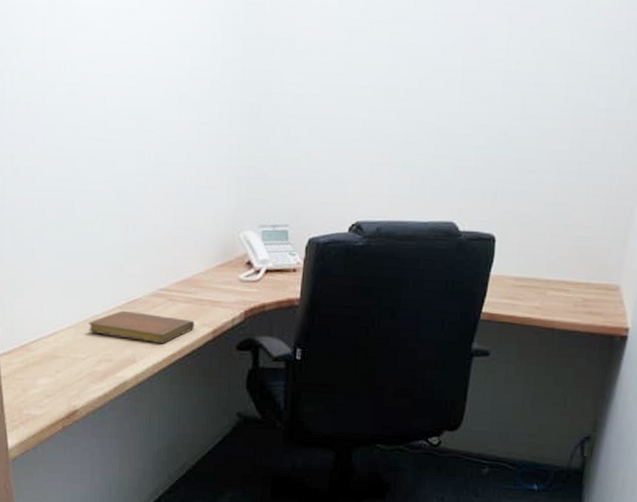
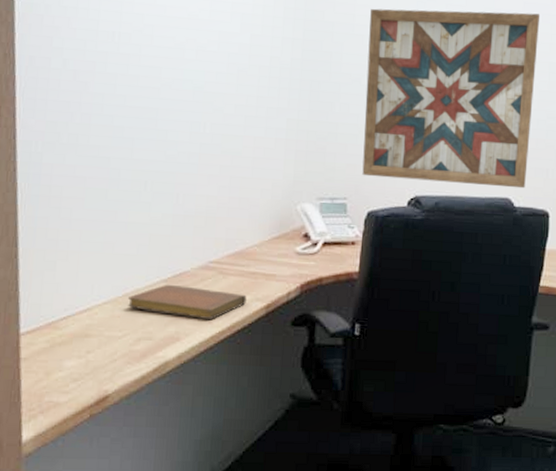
wall art: none [303,14,497,212] -> present [362,8,541,189]

